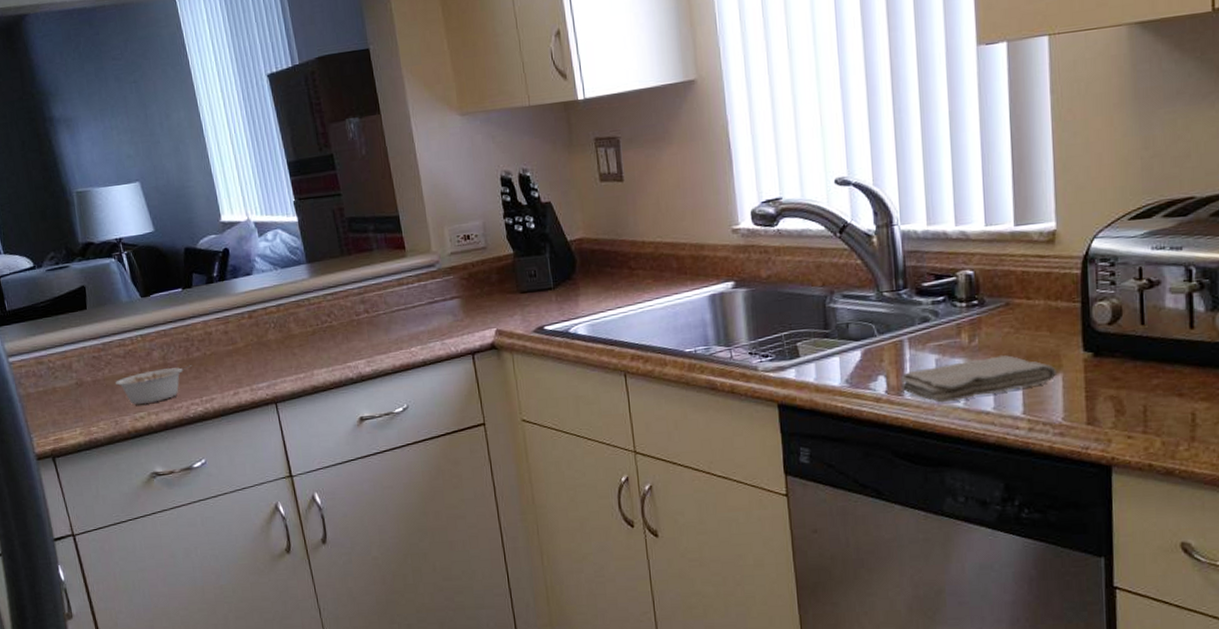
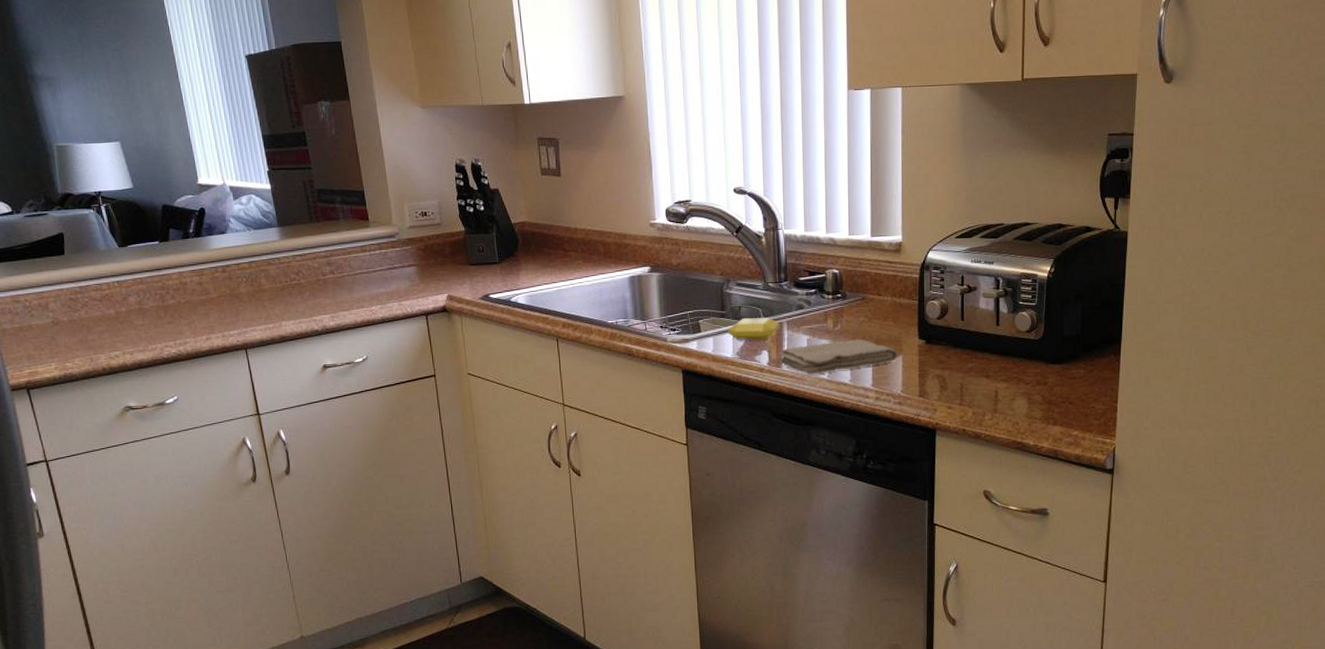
legume: present [115,365,192,405] -> none [91,311,166,345]
soap bar: none [833,334,899,366] -> present [728,317,779,341]

